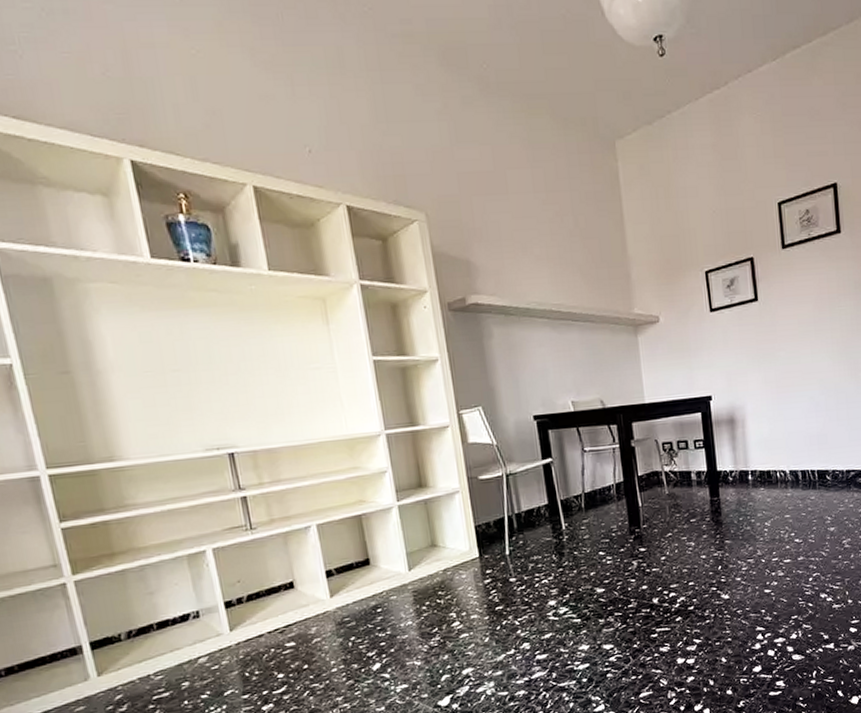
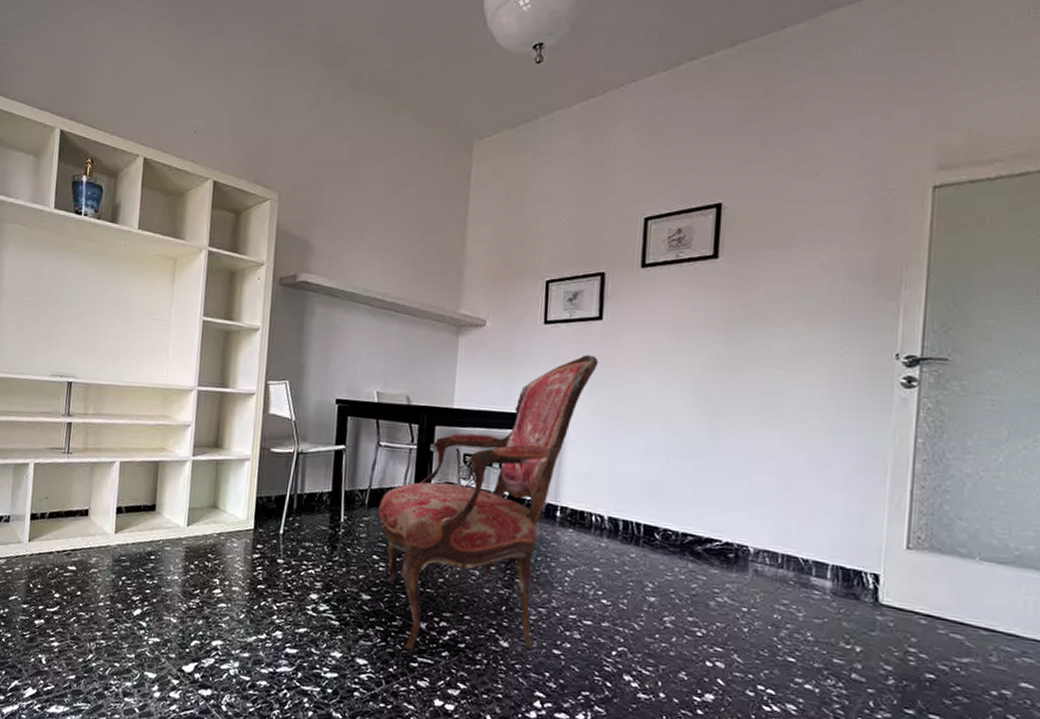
armchair: none [595,334,761,625] -> present [378,354,599,651]

